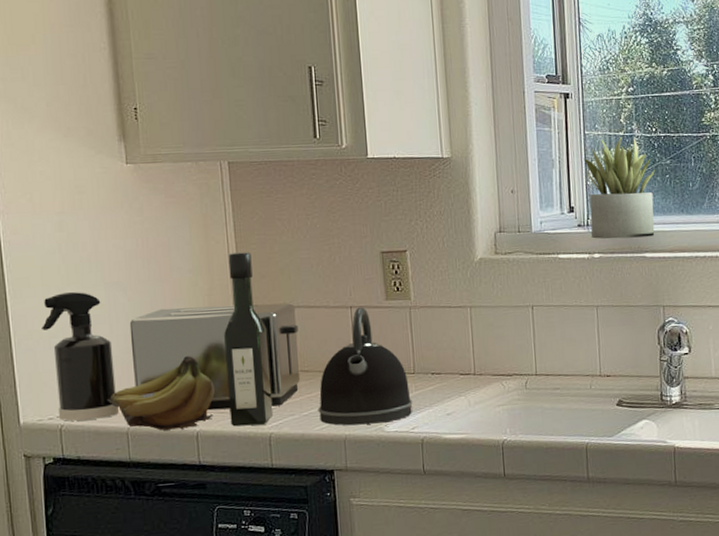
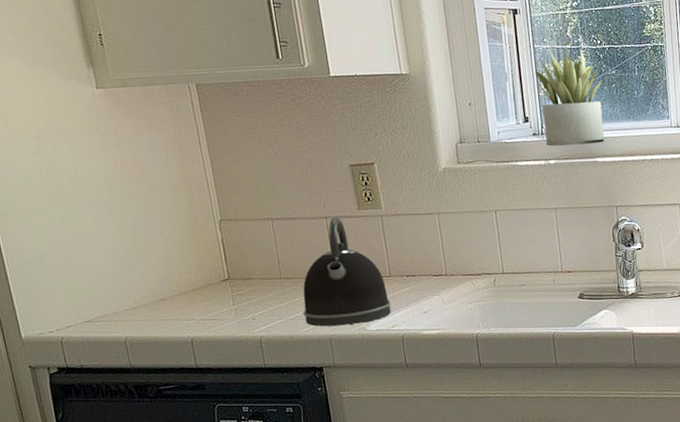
spray bottle: present [42,291,119,421] -> none [31,212,115,334]
fruit: present [108,356,216,430] -> none [103,268,205,338]
toaster: present [129,303,300,411] -> none [116,216,284,318]
bottle: present [224,252,274,427] -> none [204,169,262,332]

